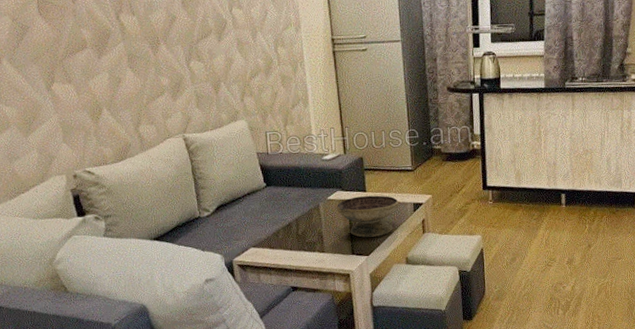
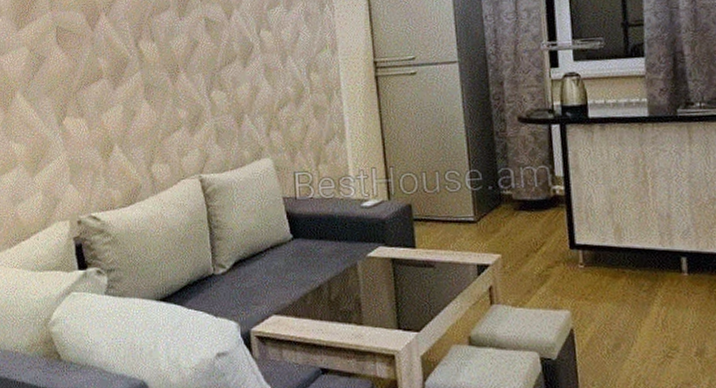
decorative bowl: present [336,195,399,238] -> none [377,253,458,307]

